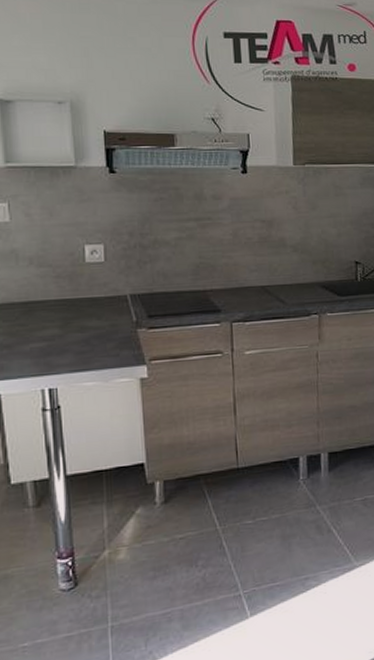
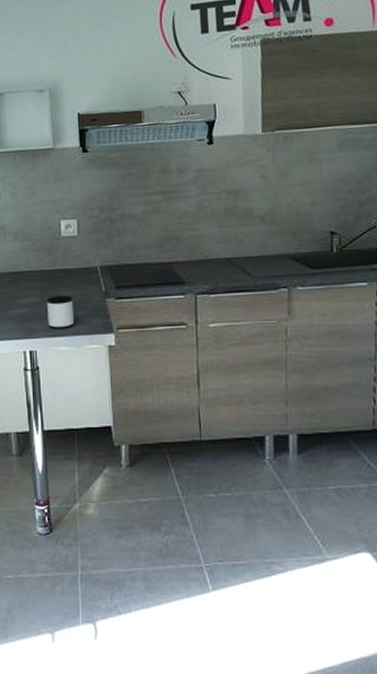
mug: none [69,326,101,364] -> present [47,296,74,329]

